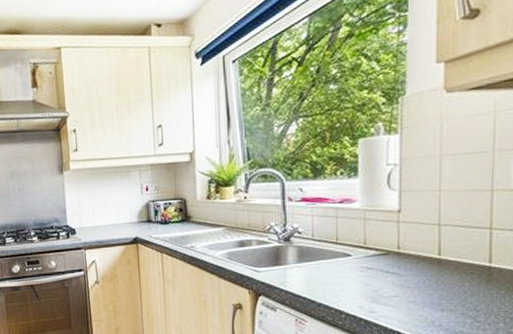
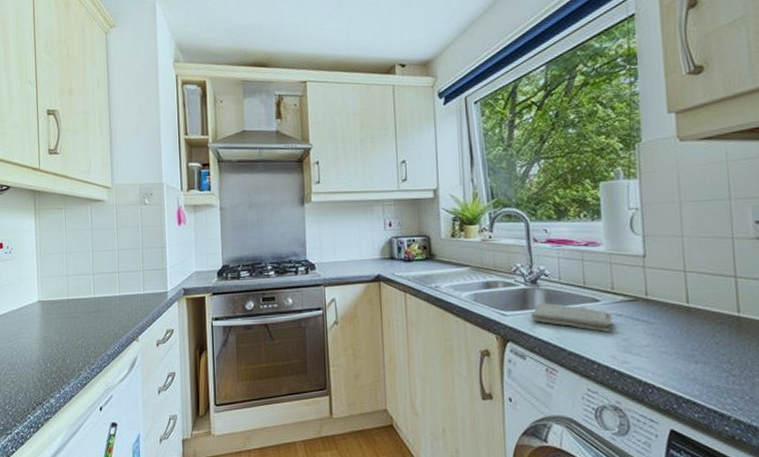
washcloth: none [283,259,363,285] -> present [531,303,613,332]

